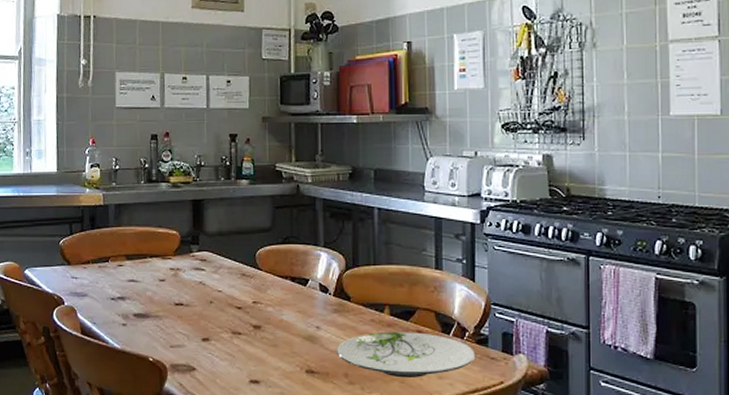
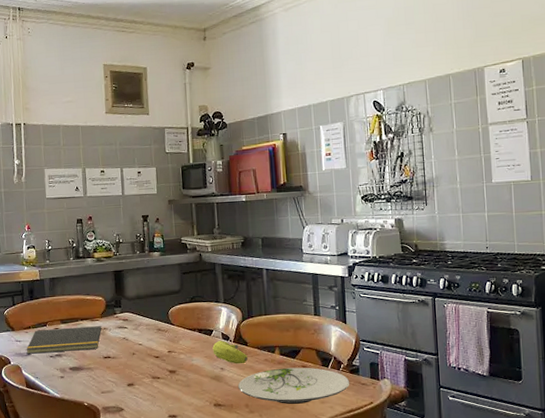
notepad: none [83,265,175,295] -> present [26,326,102,354]
fruit: none [307,292,350,324] -> present [212,340,248,364]

